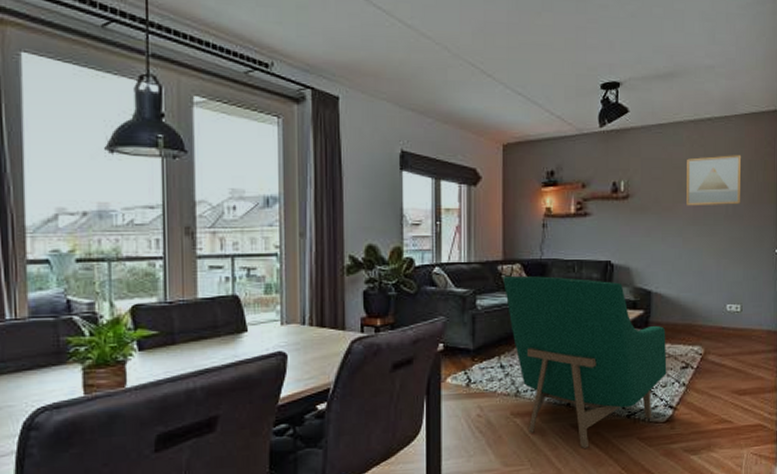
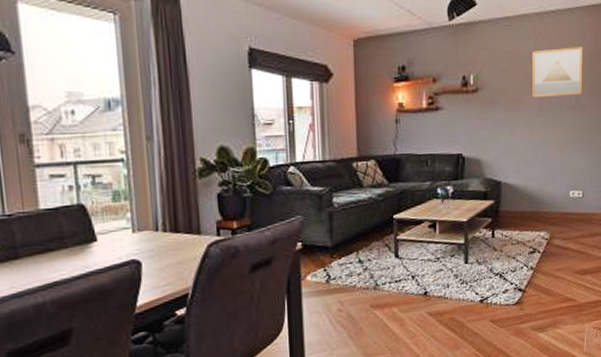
armchair: present [503,276,667,448] -> none [358,171,516,334]

